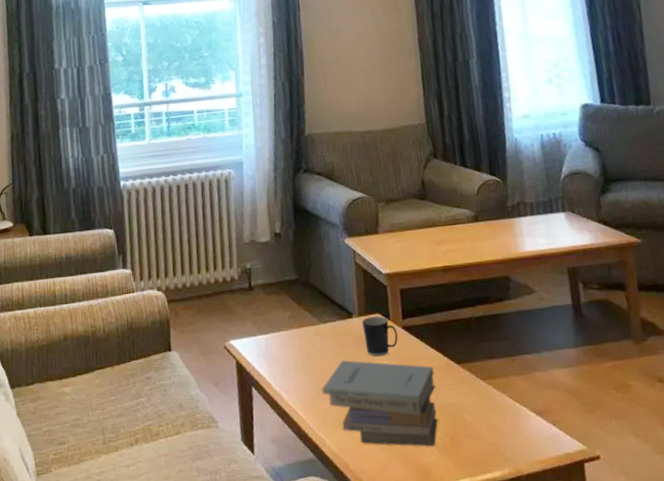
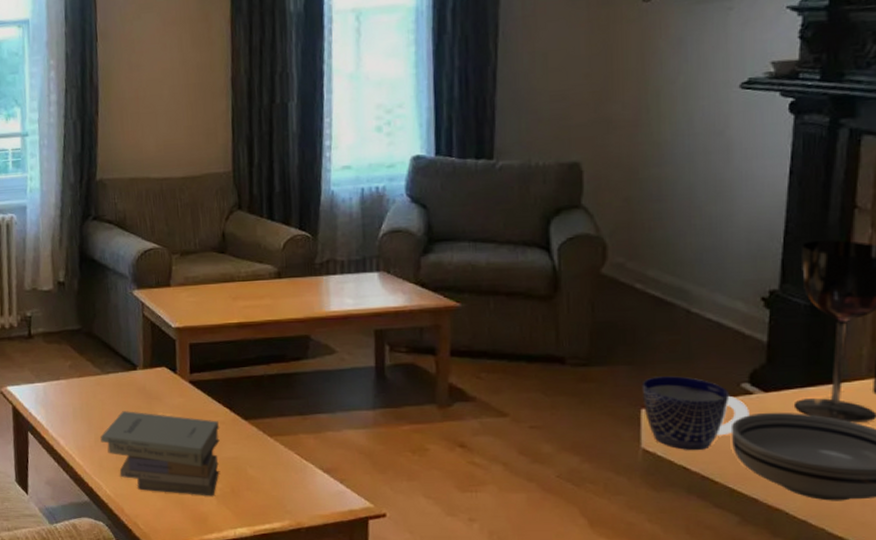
mug: present [362,316,398,357] -> none [147,370,184,409]

